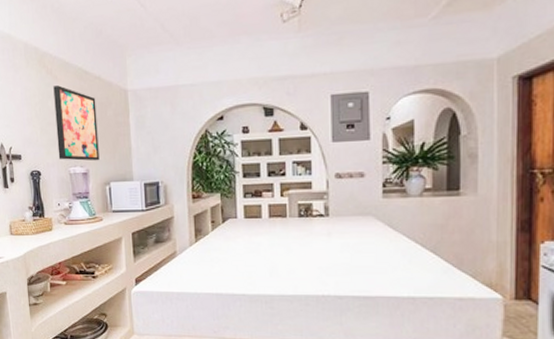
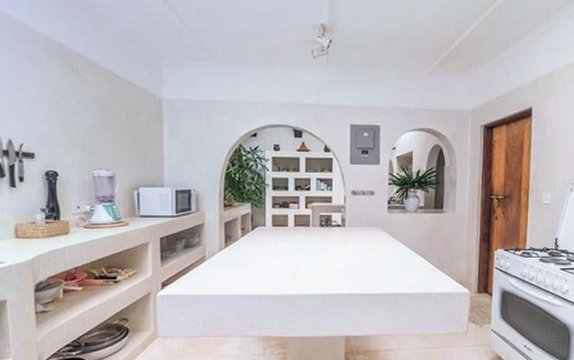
wall art: present [53,85,100,161] -> none [78,85,128,166]

